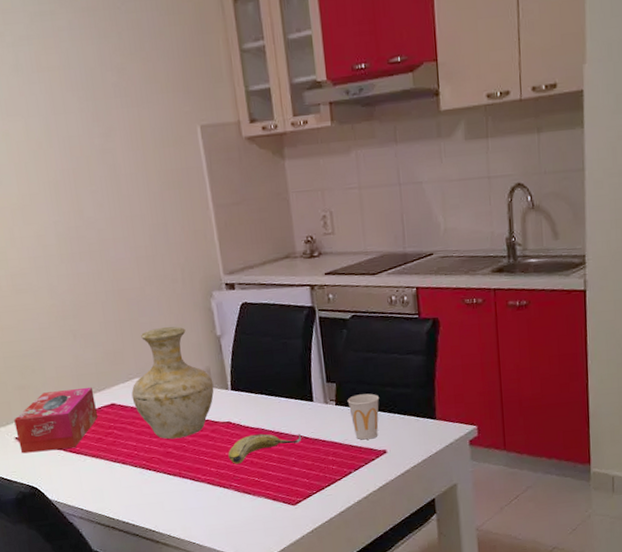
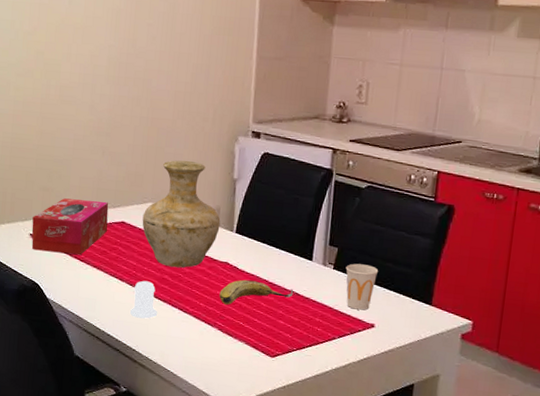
salt shaker: none [139,458,169,499] -> present [129,280,157,319]

